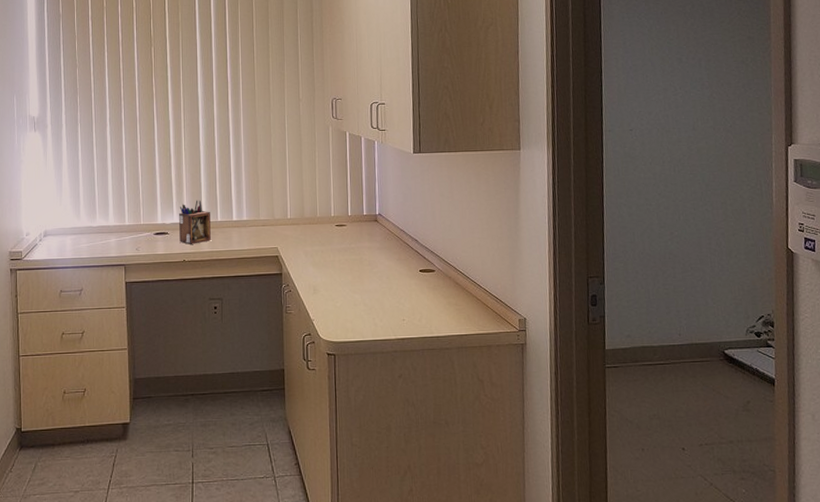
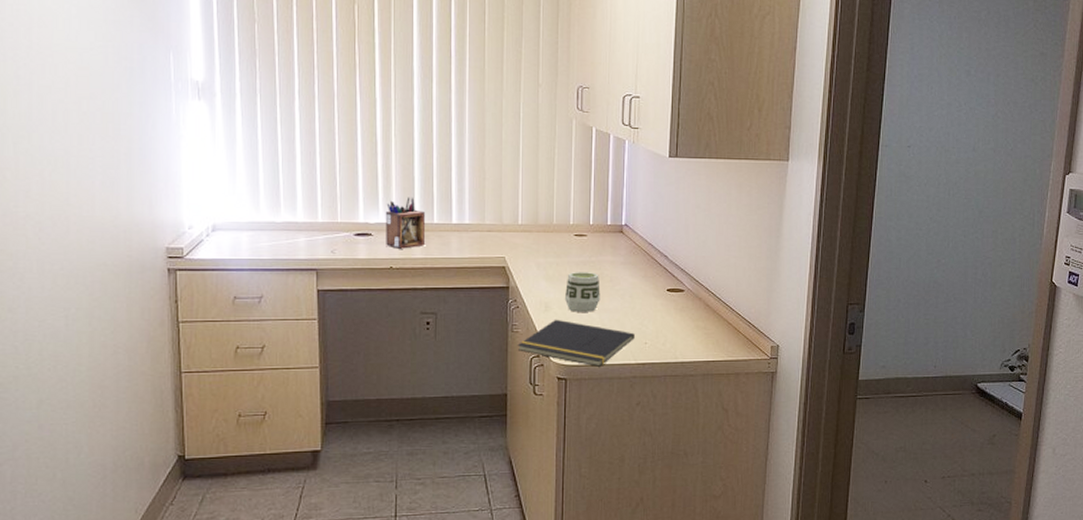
notepad: none [291,300,393,343] -> present [517,319,635,367]
cup: none [329,257,361,294] -> present [564,272,601,312]

